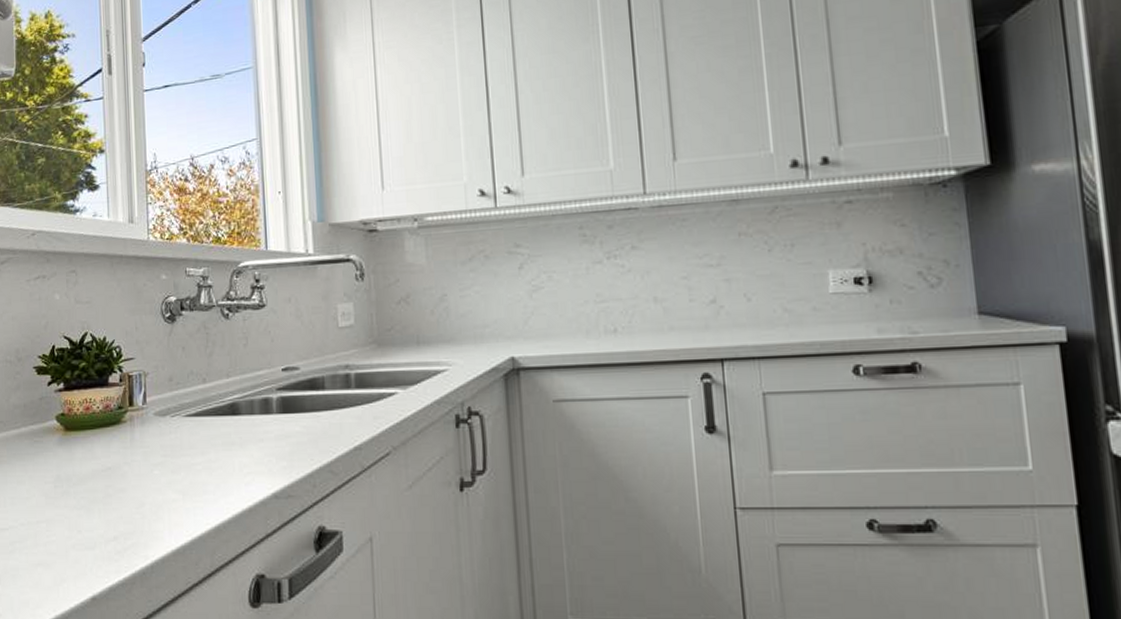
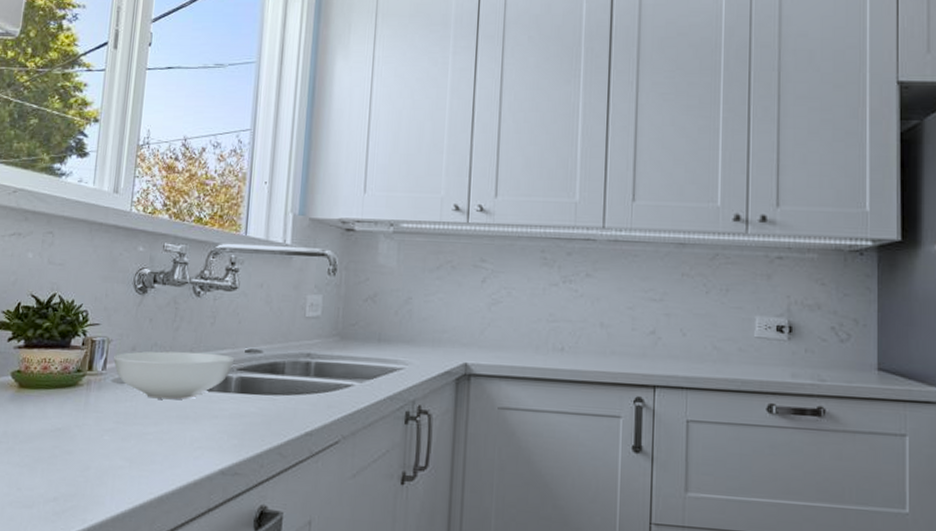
bowl: none [151,375,273,428] -> present [113,351,235,400]

